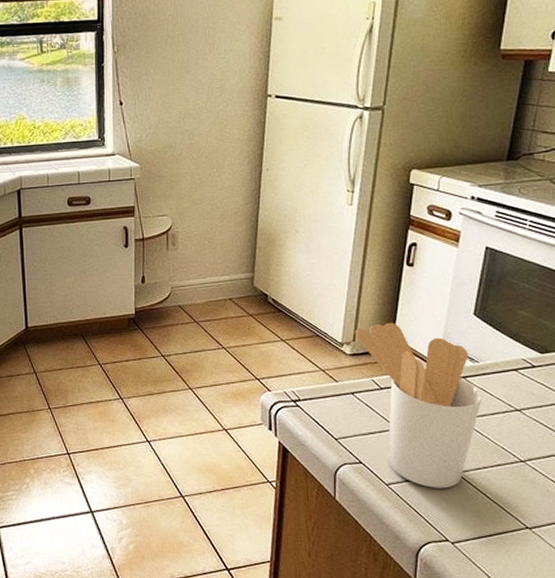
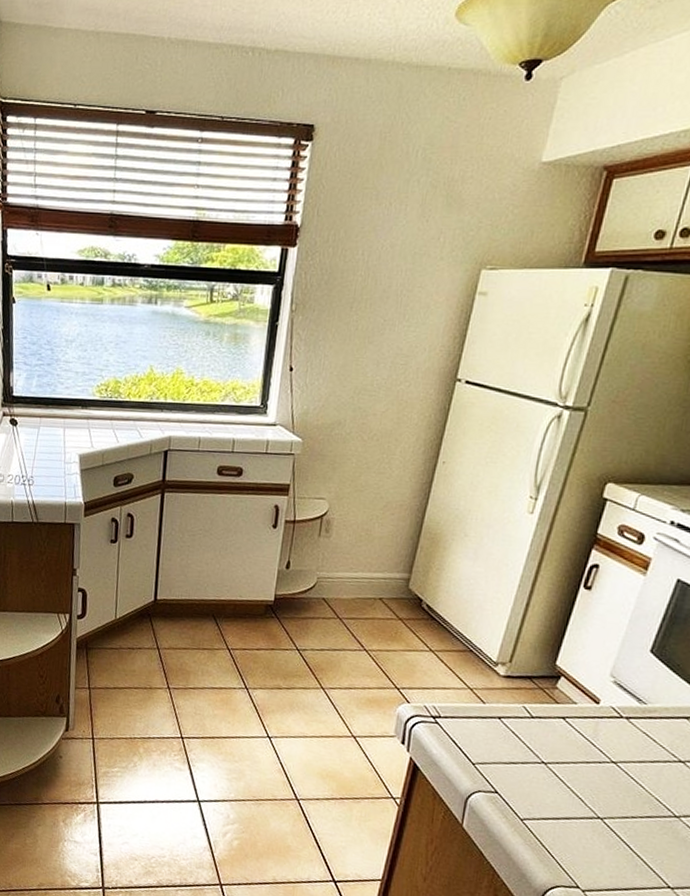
utensil holder: present [355,322,483,489] -> none [512,646,645,833]

